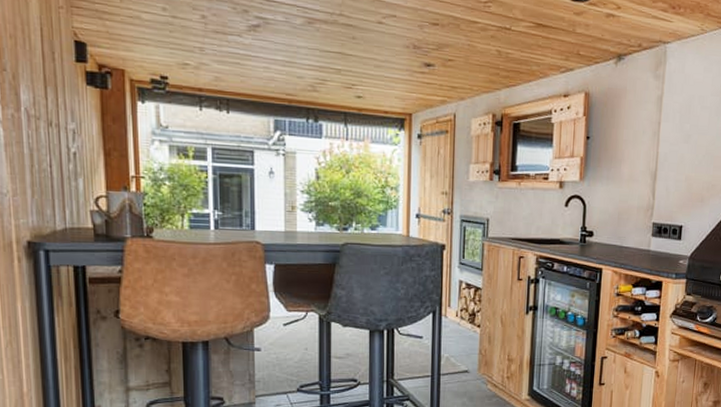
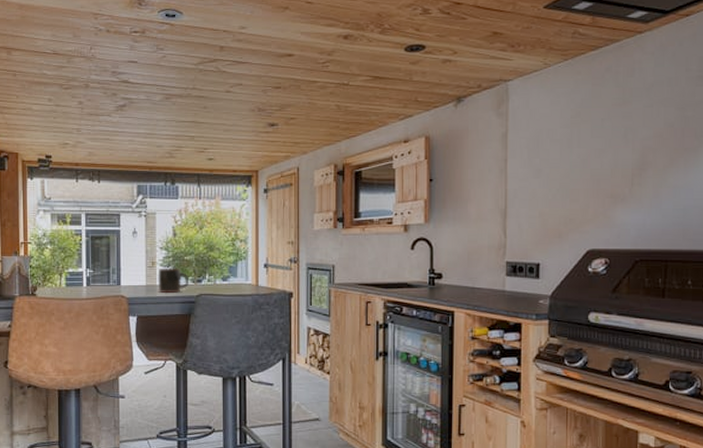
mug: none [298,213,333,241] -> present [158,268,188,294]

